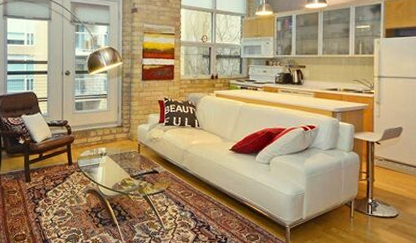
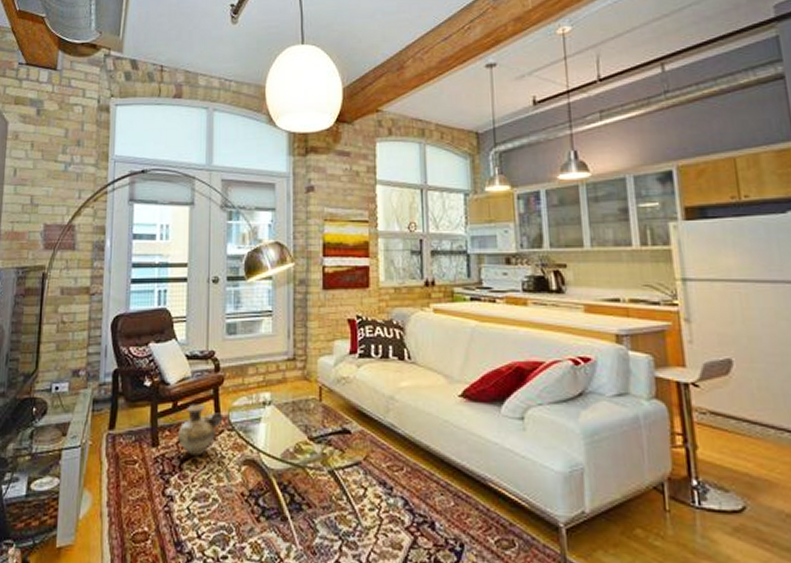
ceramic jug: none [44,155,74,188] -> present [178,404,223,456]

